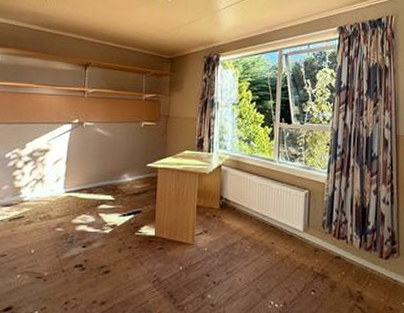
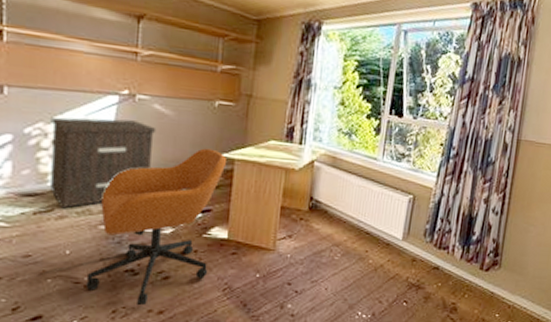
nightstand: none [21,142,99,215] -> present [49,117,157,209]
office chair: none [45,160,151,298] -> present [85,148,226,306]

